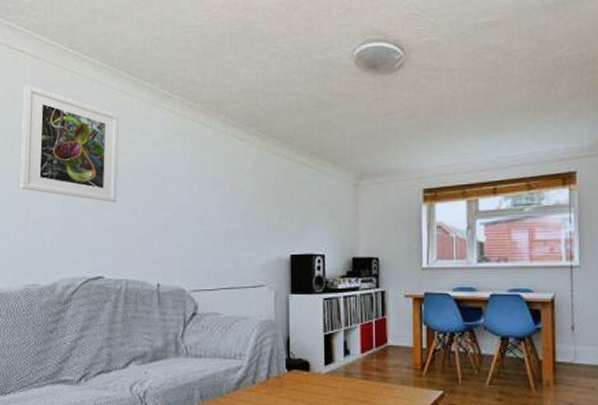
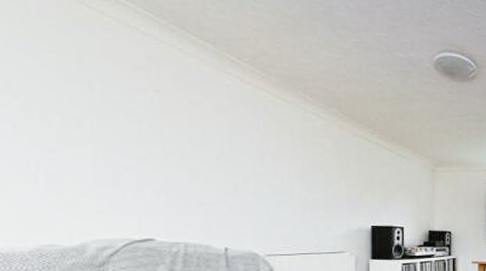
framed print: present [20,84,120,202] -> none [22,14,173,163]

